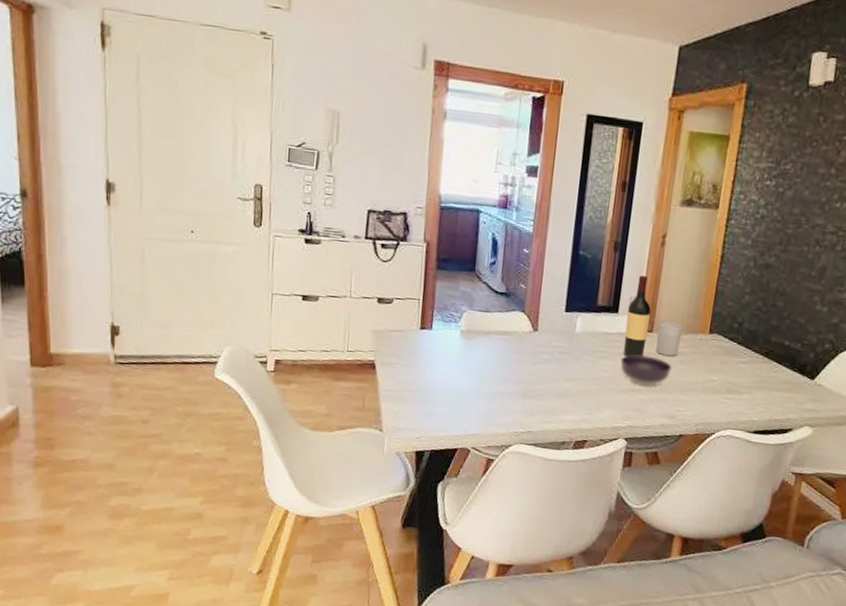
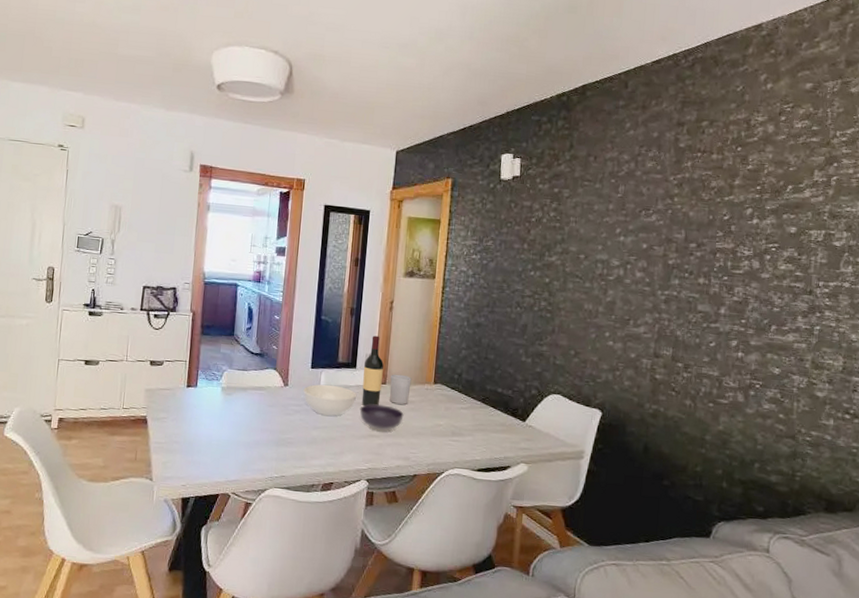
bowl: none [555,330,618,368] -> present [303,384,357,417]

